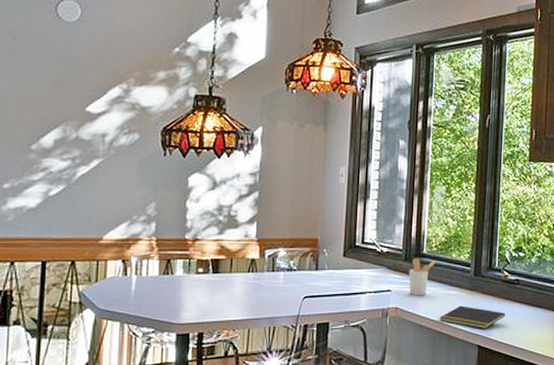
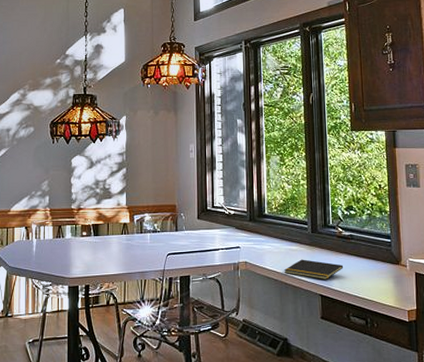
utensil holder: present [409,257,436,296] -> none [254,218,277,252]

